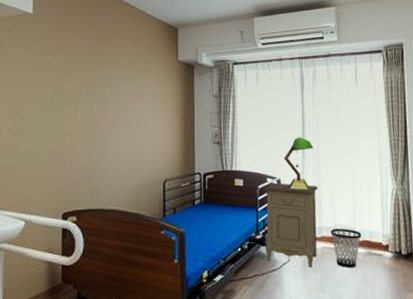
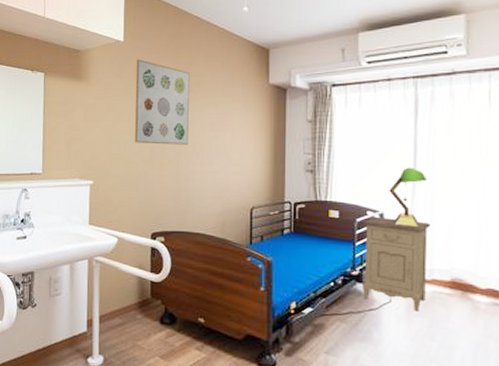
wall art: none [44,32,102,120] -> present [135,59,190,145]
wastebasket: present [330,228,362,267] -> none [444,271,486,317]

